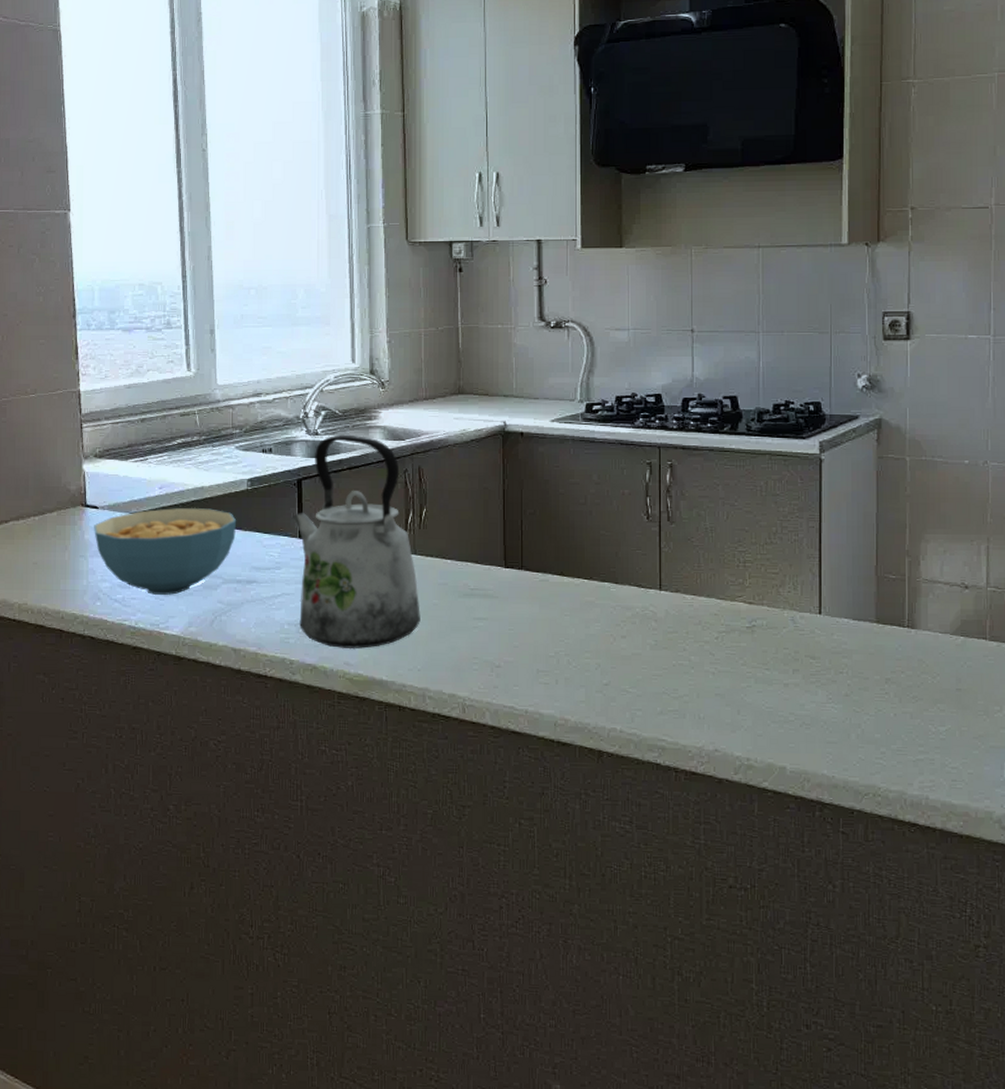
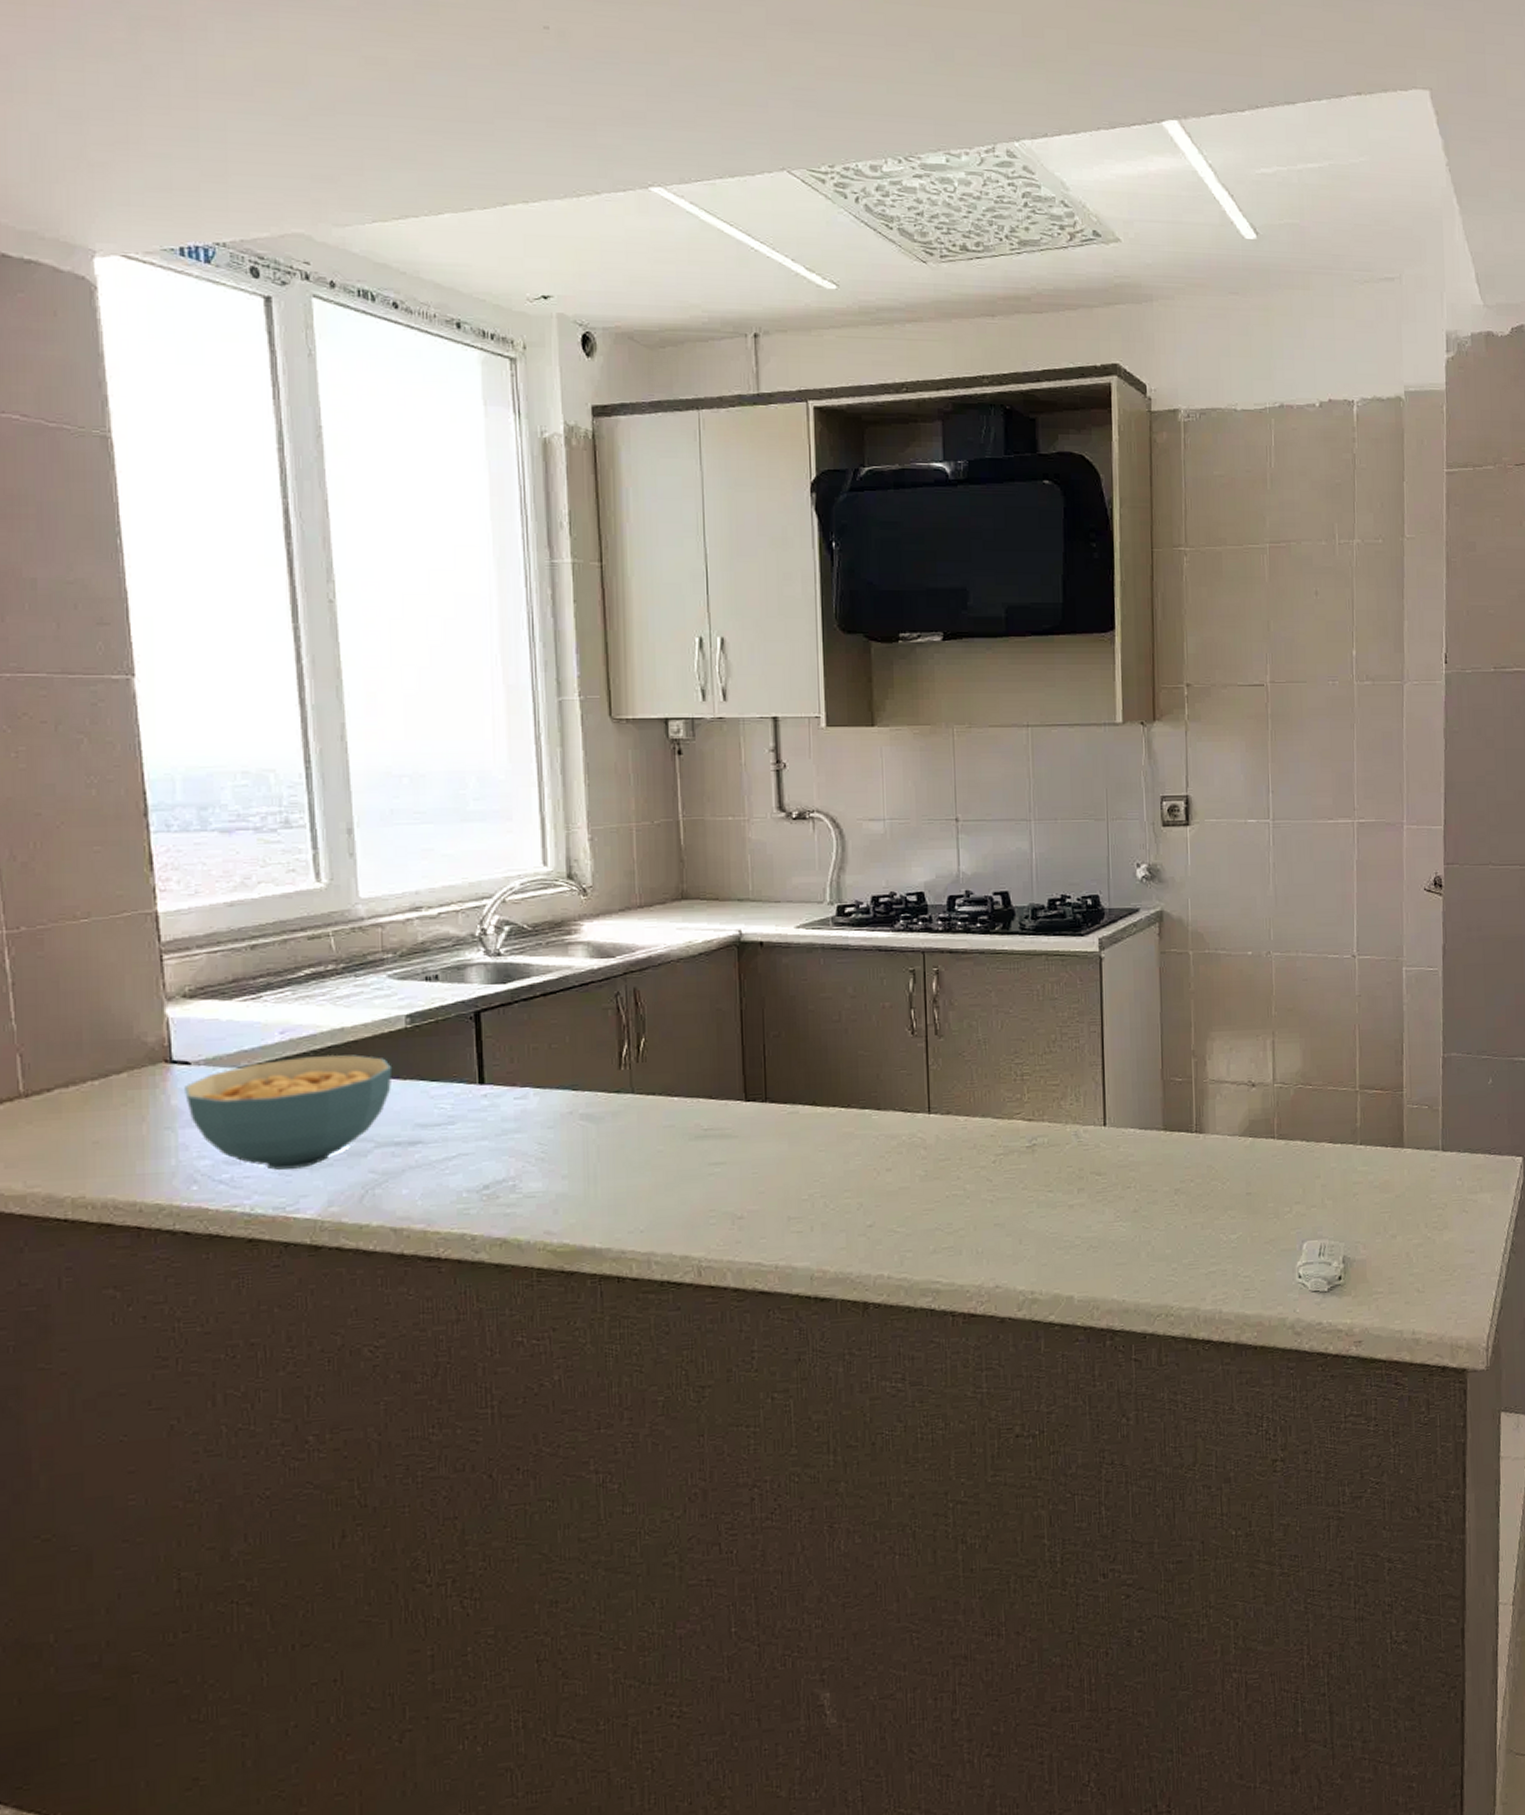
kettle: present [291,434,420,650] -> none [468,953,642,1215]

